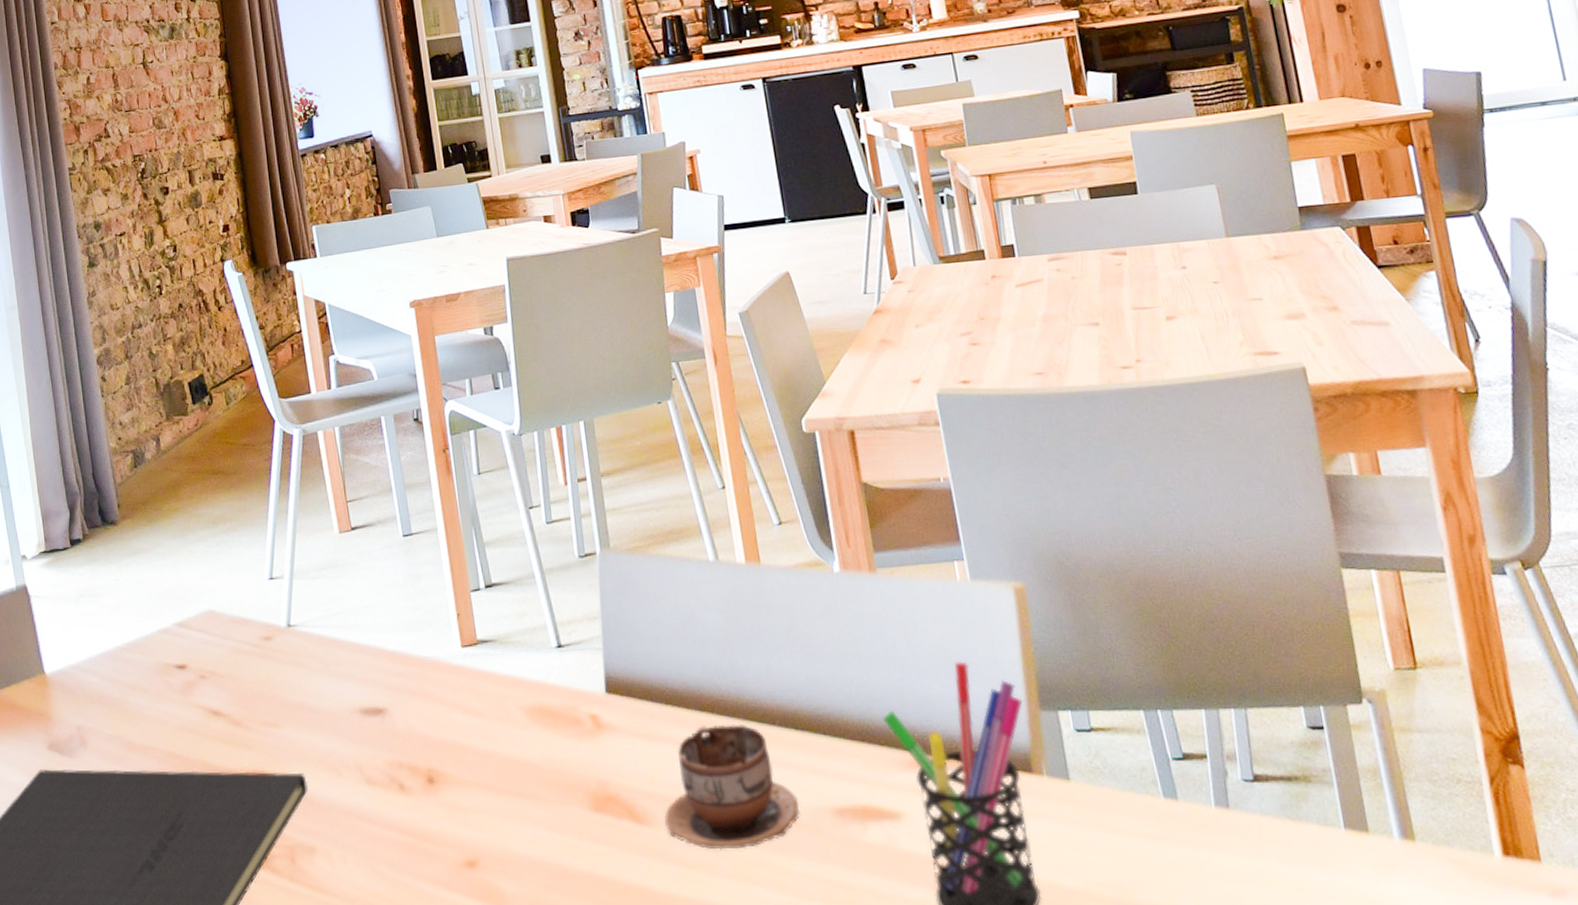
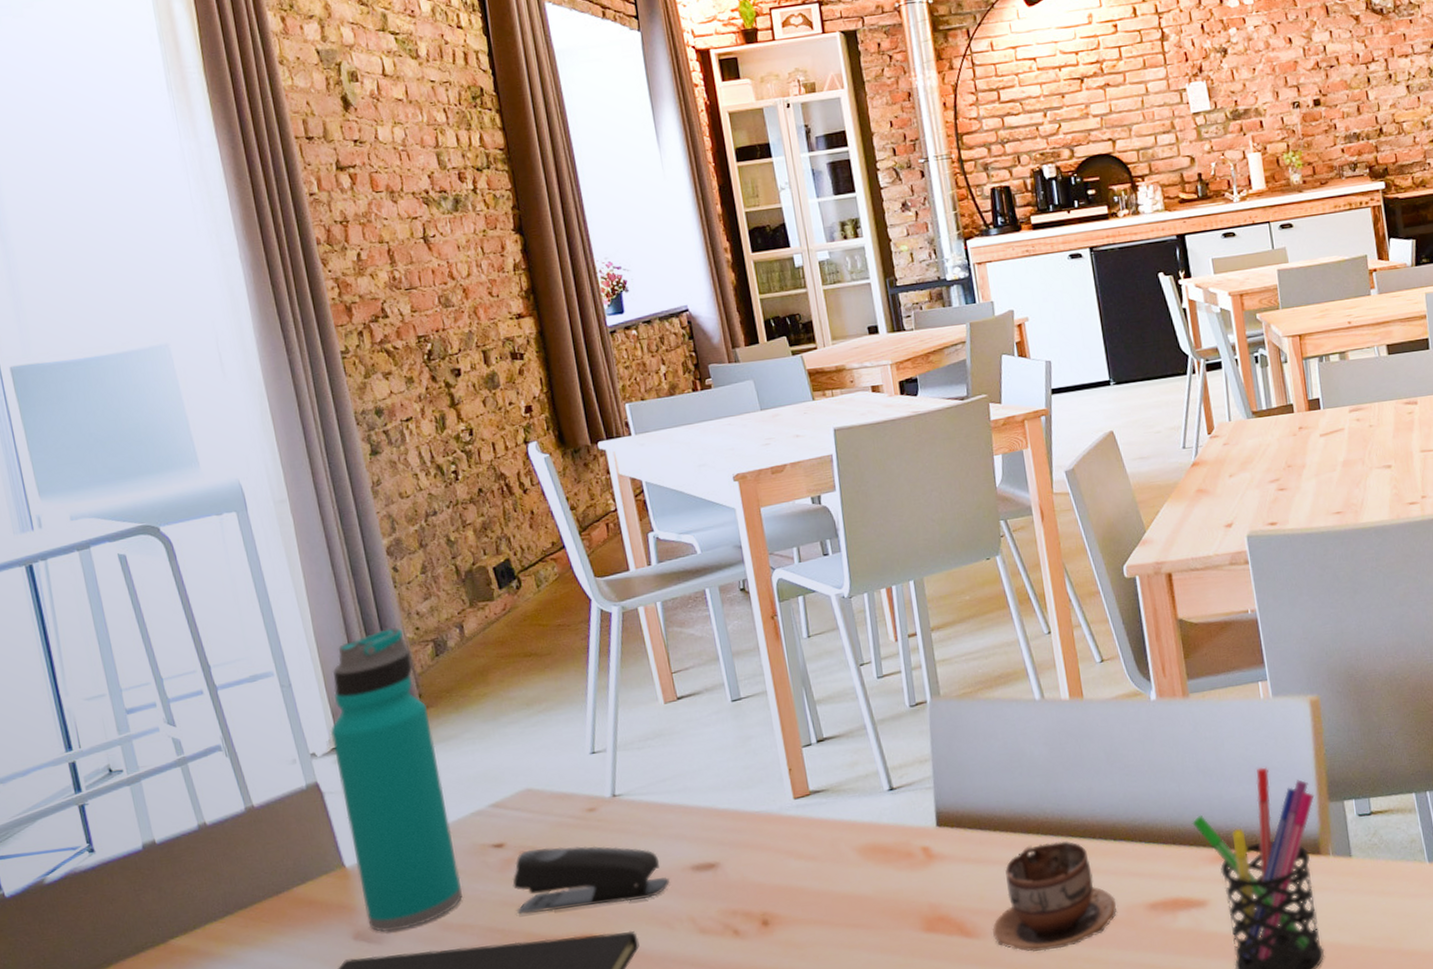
water bottle: none [39,435,147,745] -> present [330,626,463,932]
stapler: none [192,673,339,742] -> present [513,846,670,915]

